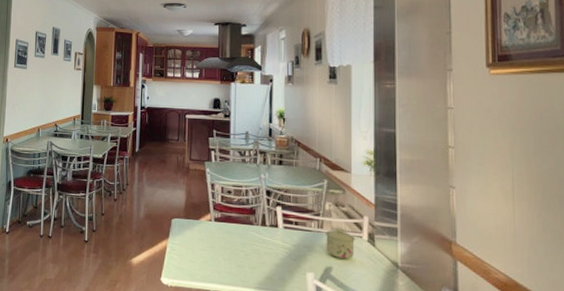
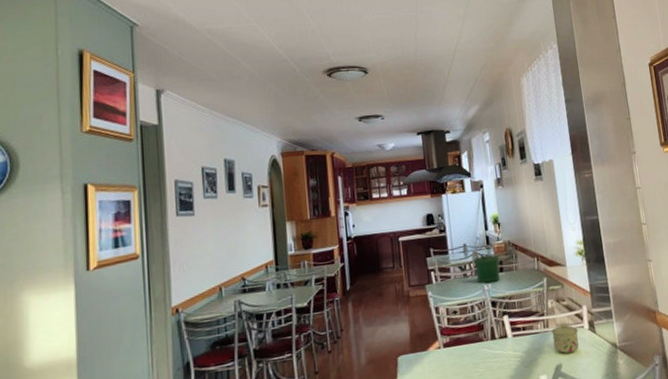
planter: none [253,143,283,174] -> present [473,253,502,284]

